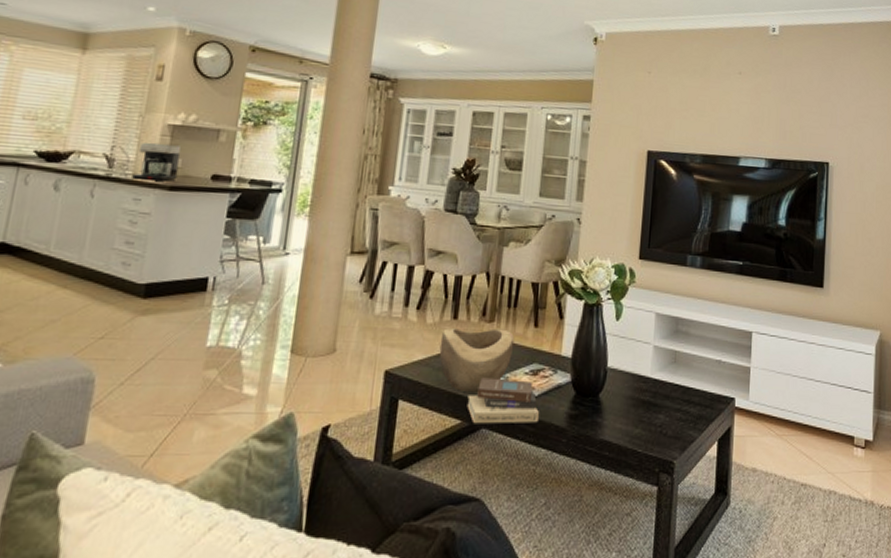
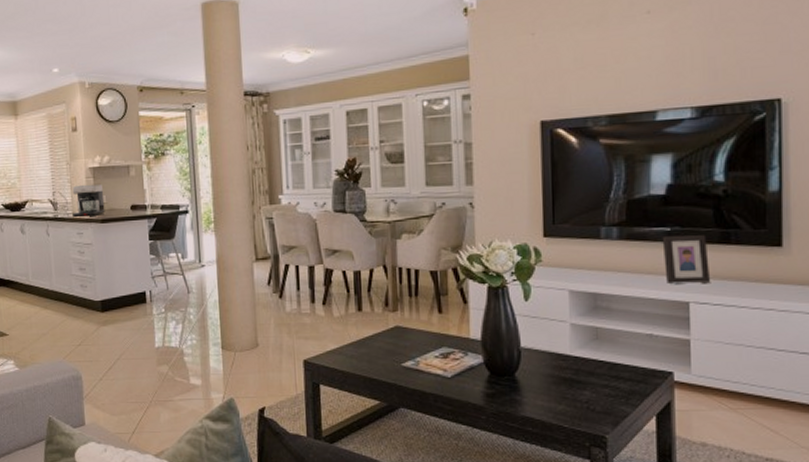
decorative bowl: present [439,328,515,393] -> none [349,317,421,377]
books: present [467,377,539,424] -> none [382,362,454,404]
picture frame: none [735,268,770,315] -> present [662,234,711,284]

